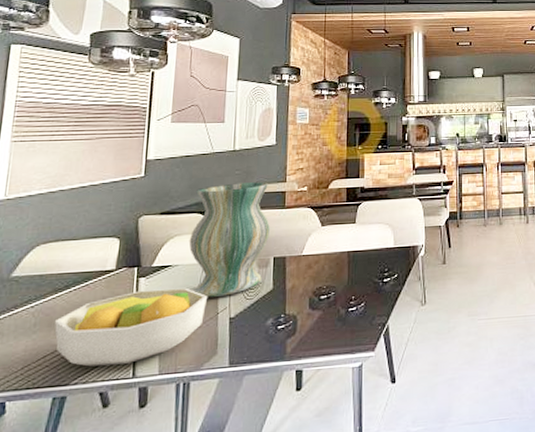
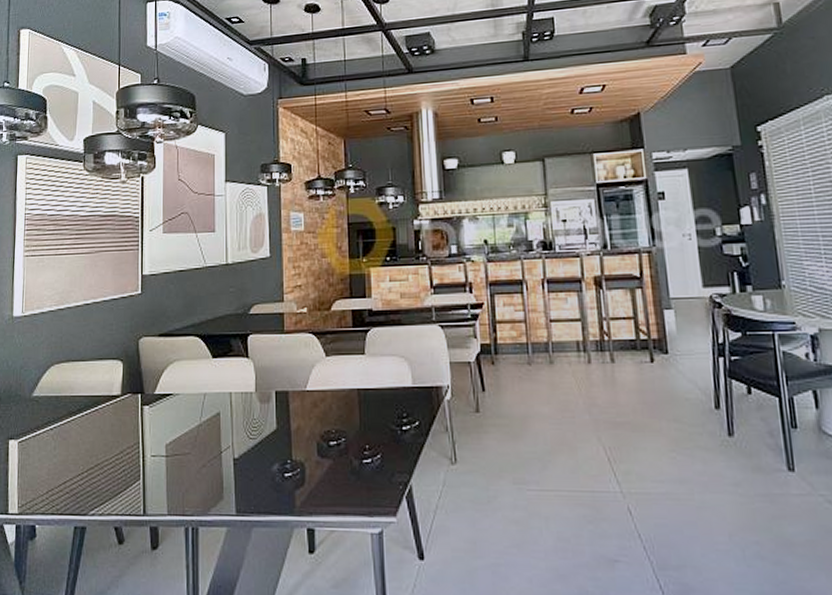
fruit bowl: present [54,287,207,367] -> none [72,420,209,499]
vase: present [189,182,271,297] -> none [188,301,271,433]

